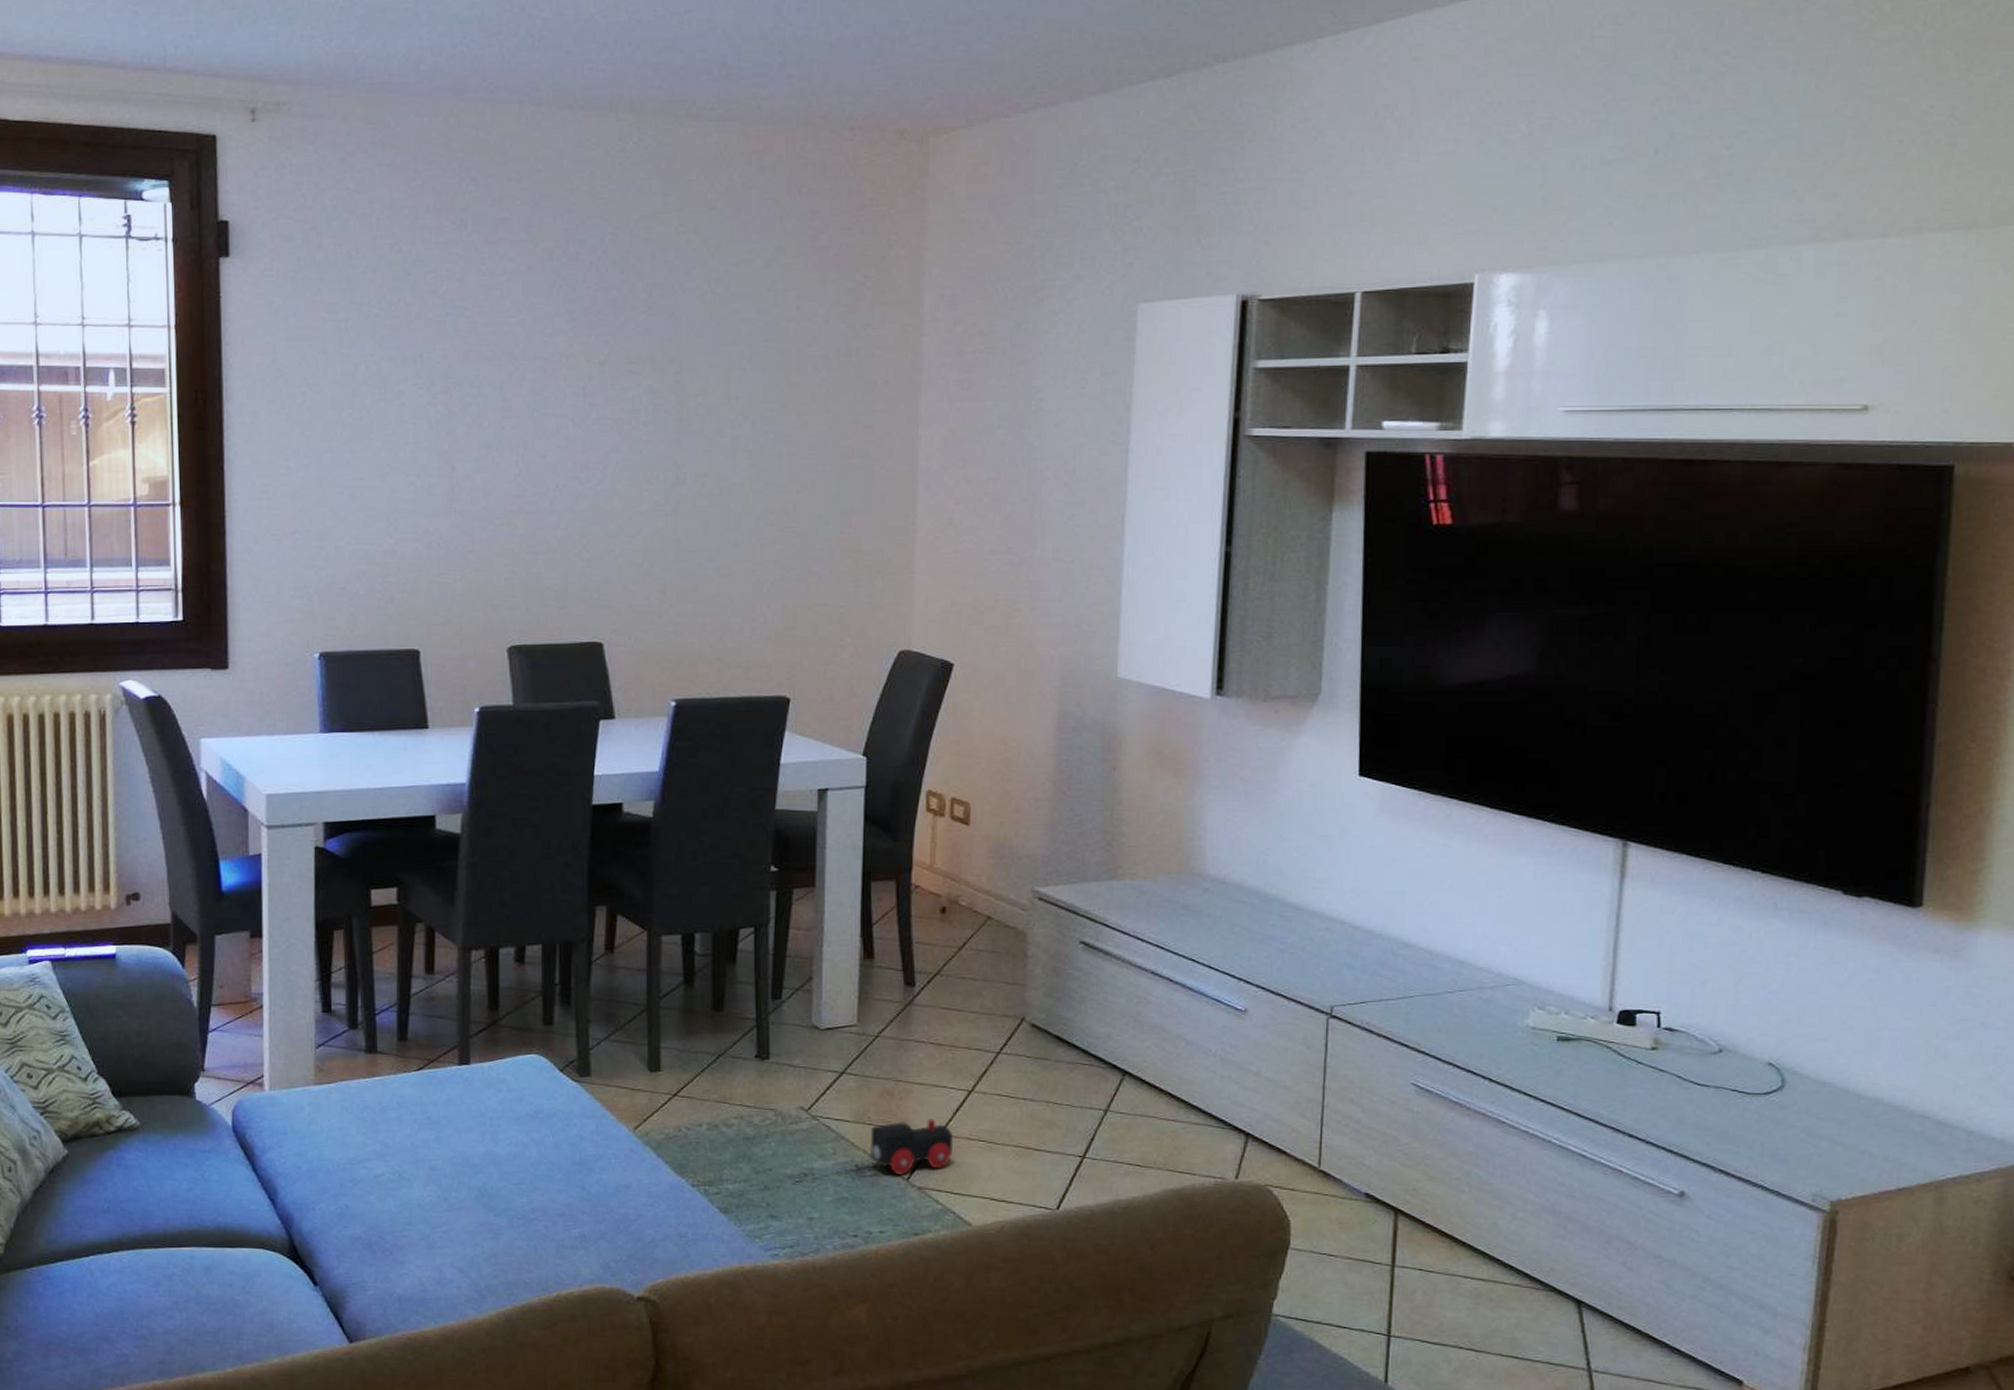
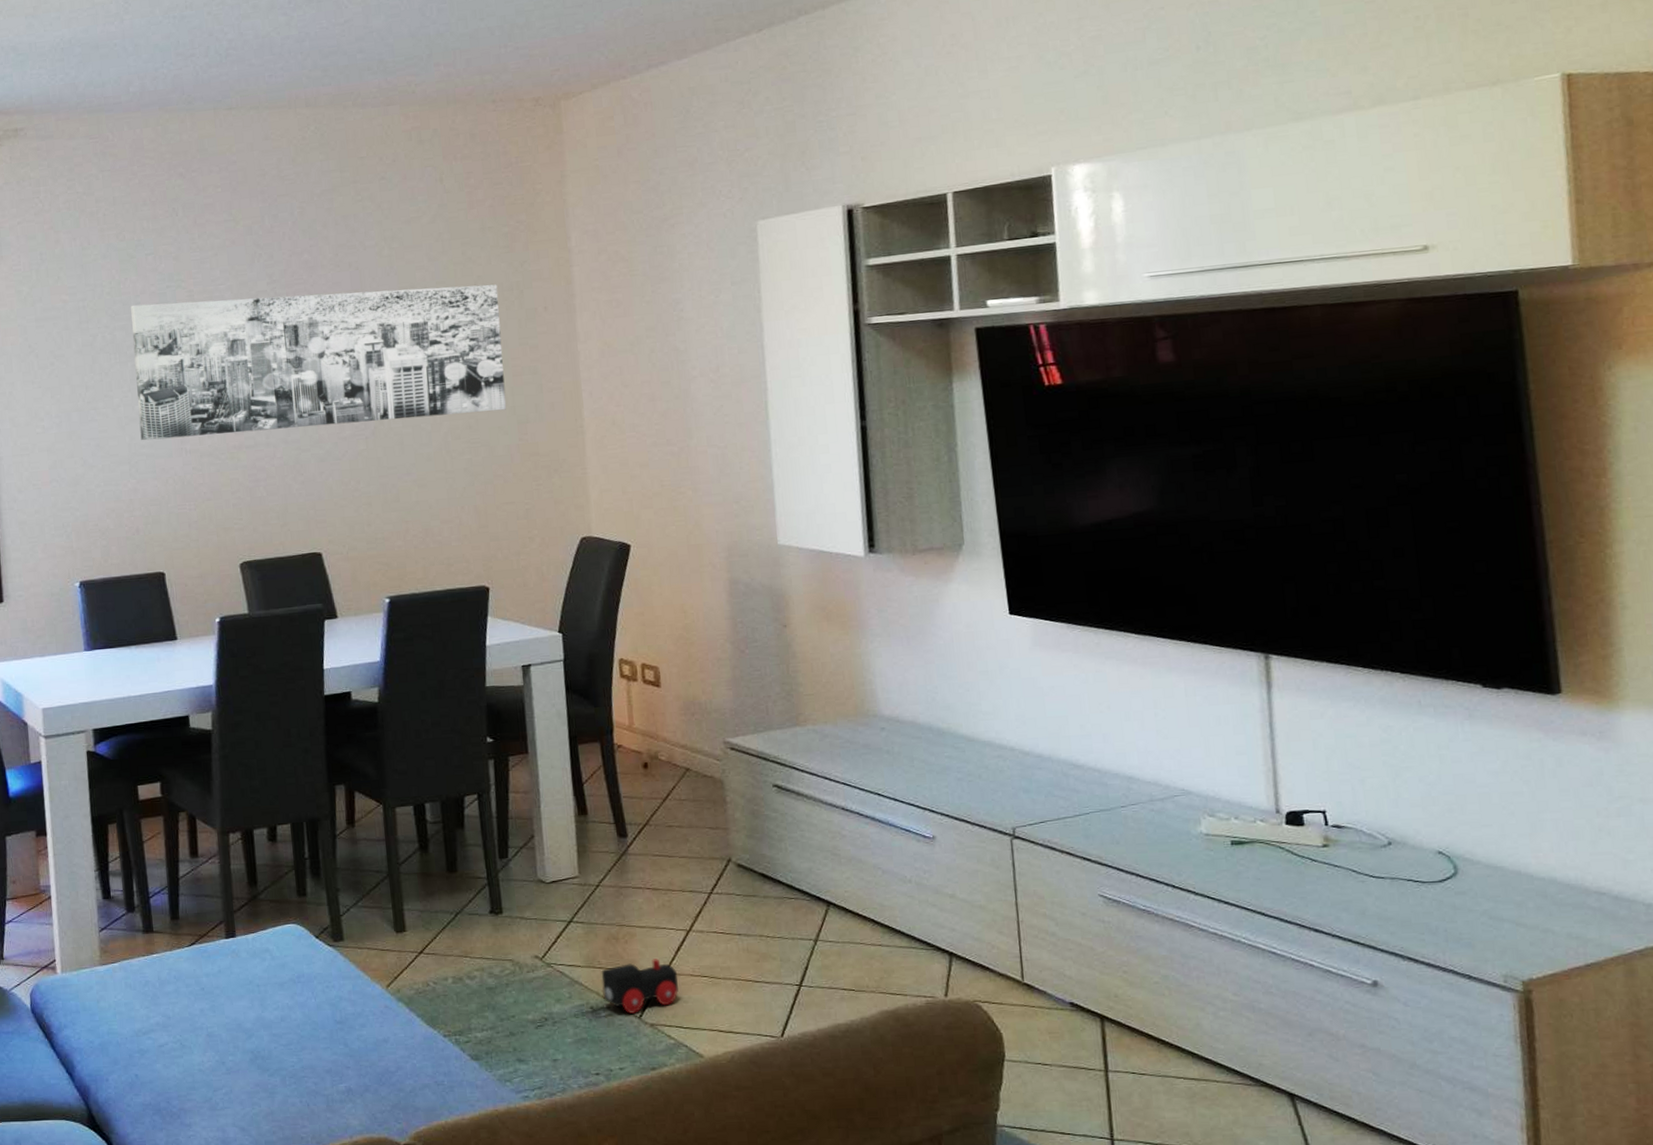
wall art: none [401,331,834,497] -> present [131,284,507,441]

